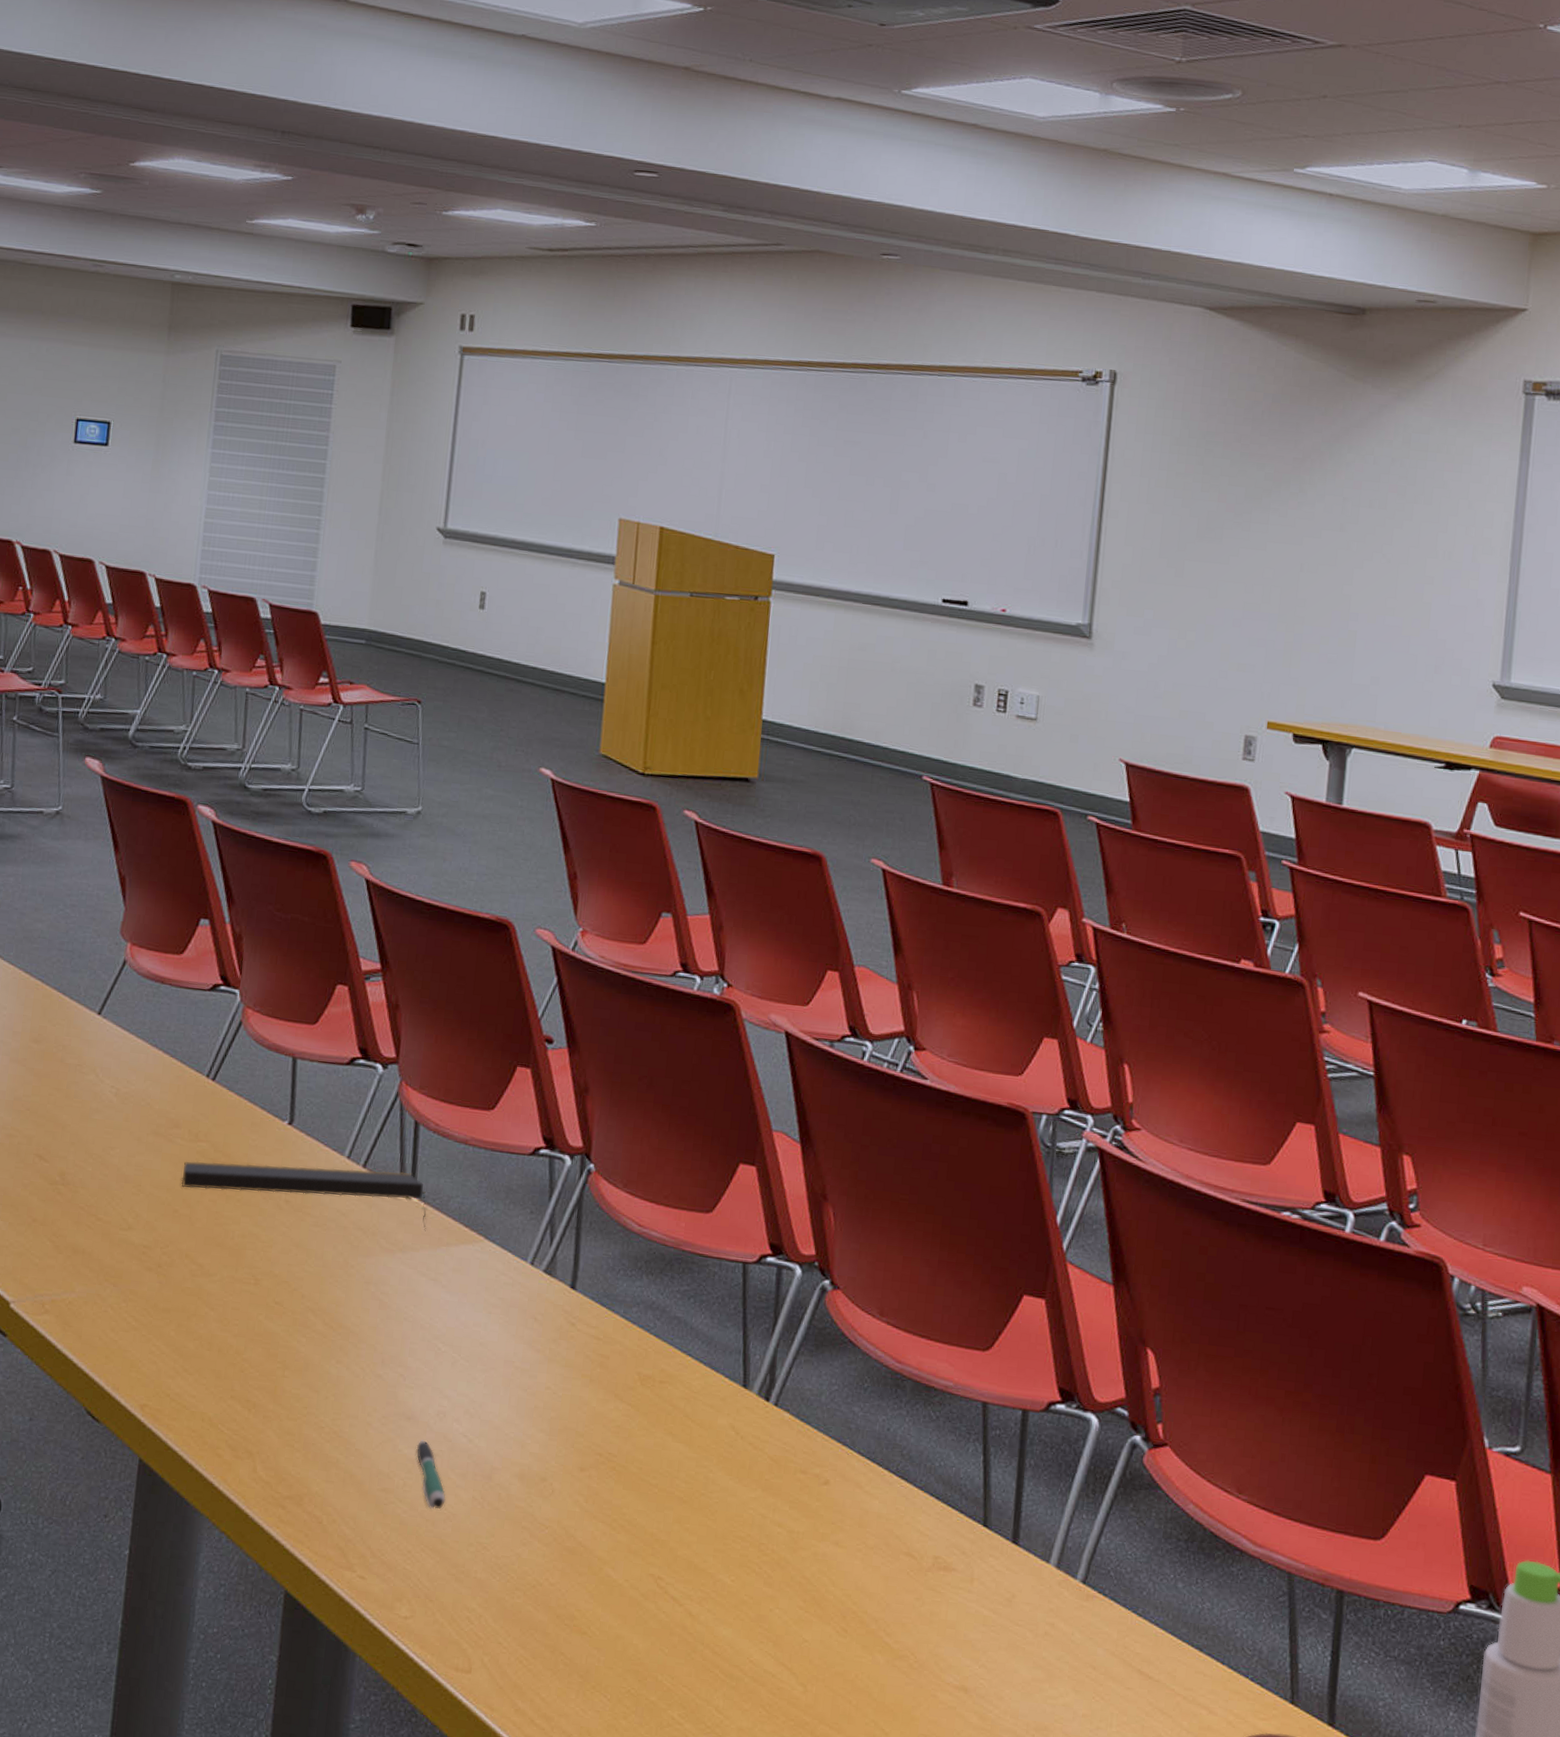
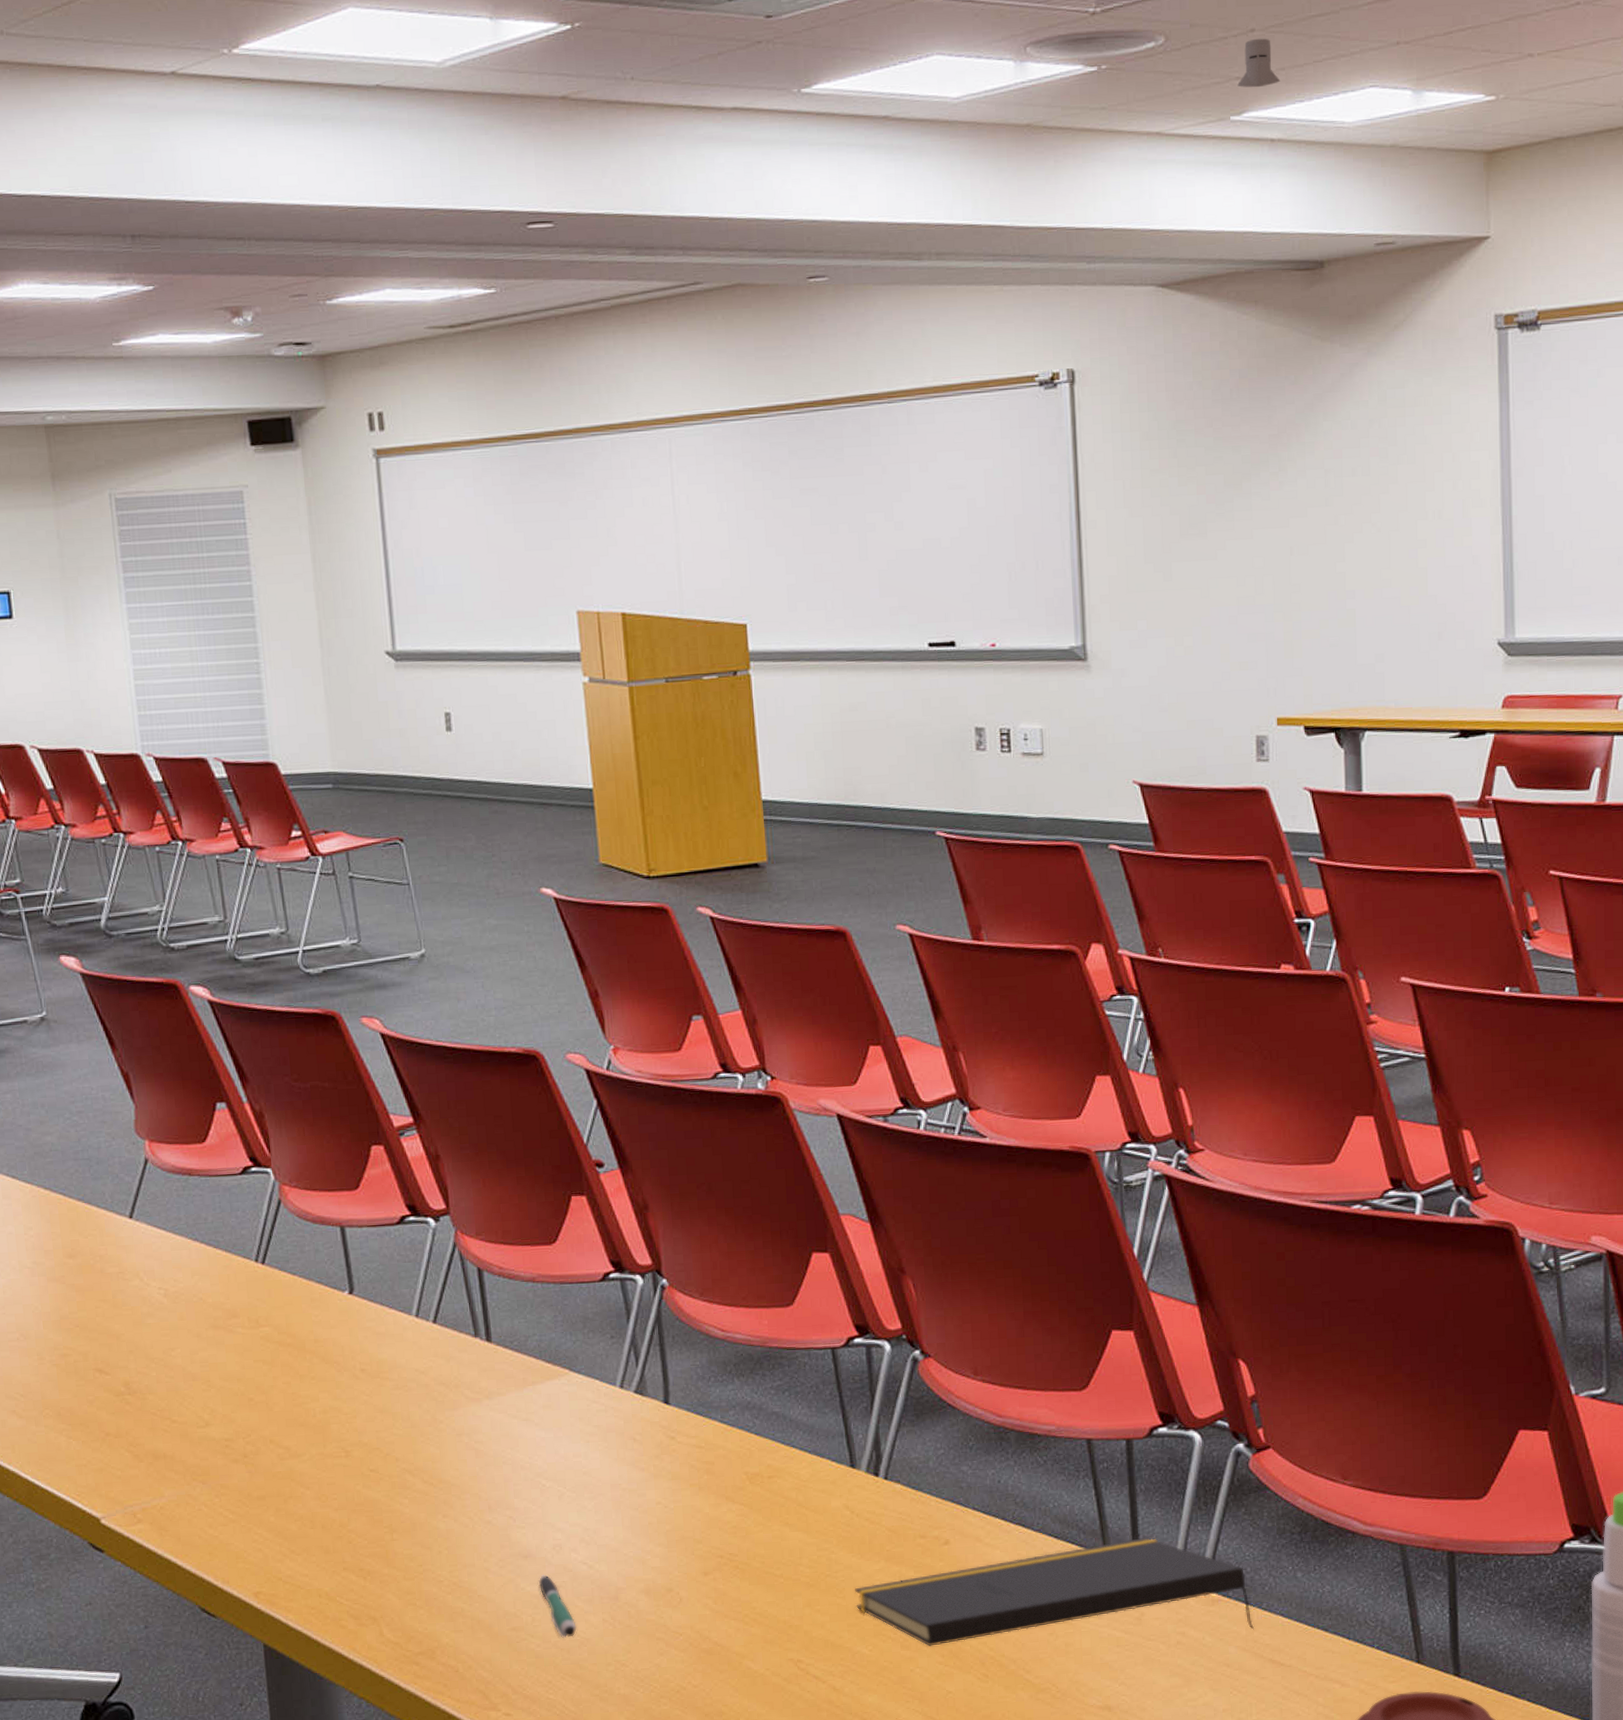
notepad: present [181,1161,426,1231] -> none [250,1320,509,1375]
notepad: none [726,1511,1126,1635] -> present [855,1537,1254,1646]
knight helmet: none [1304,104,1345,147] -> present [1237,38,1281,88]

